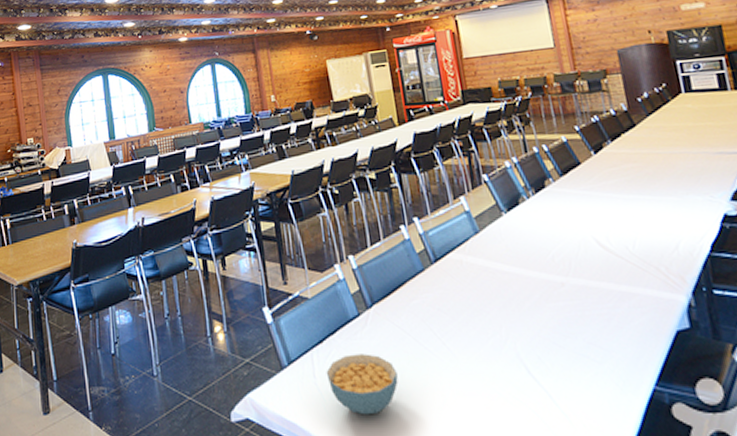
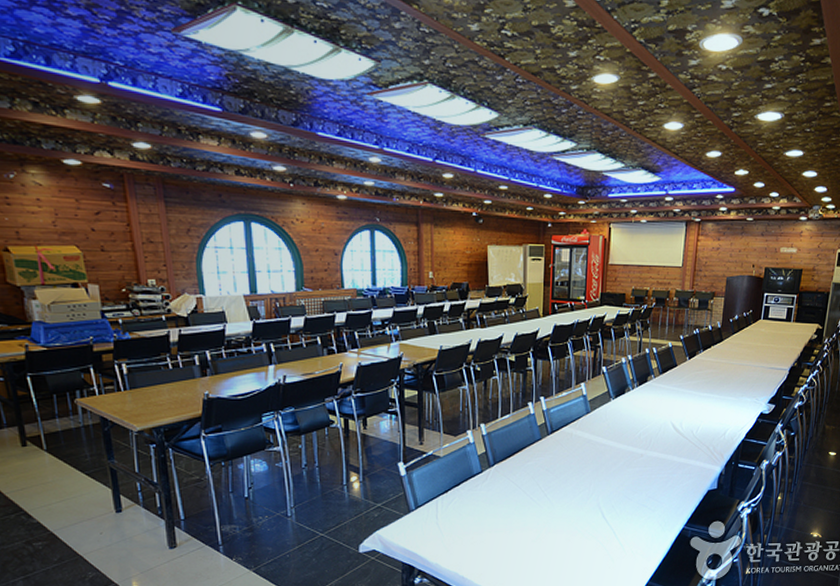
cereal bowl: present [326,354,398,415] -> none [447,501,505,547]

